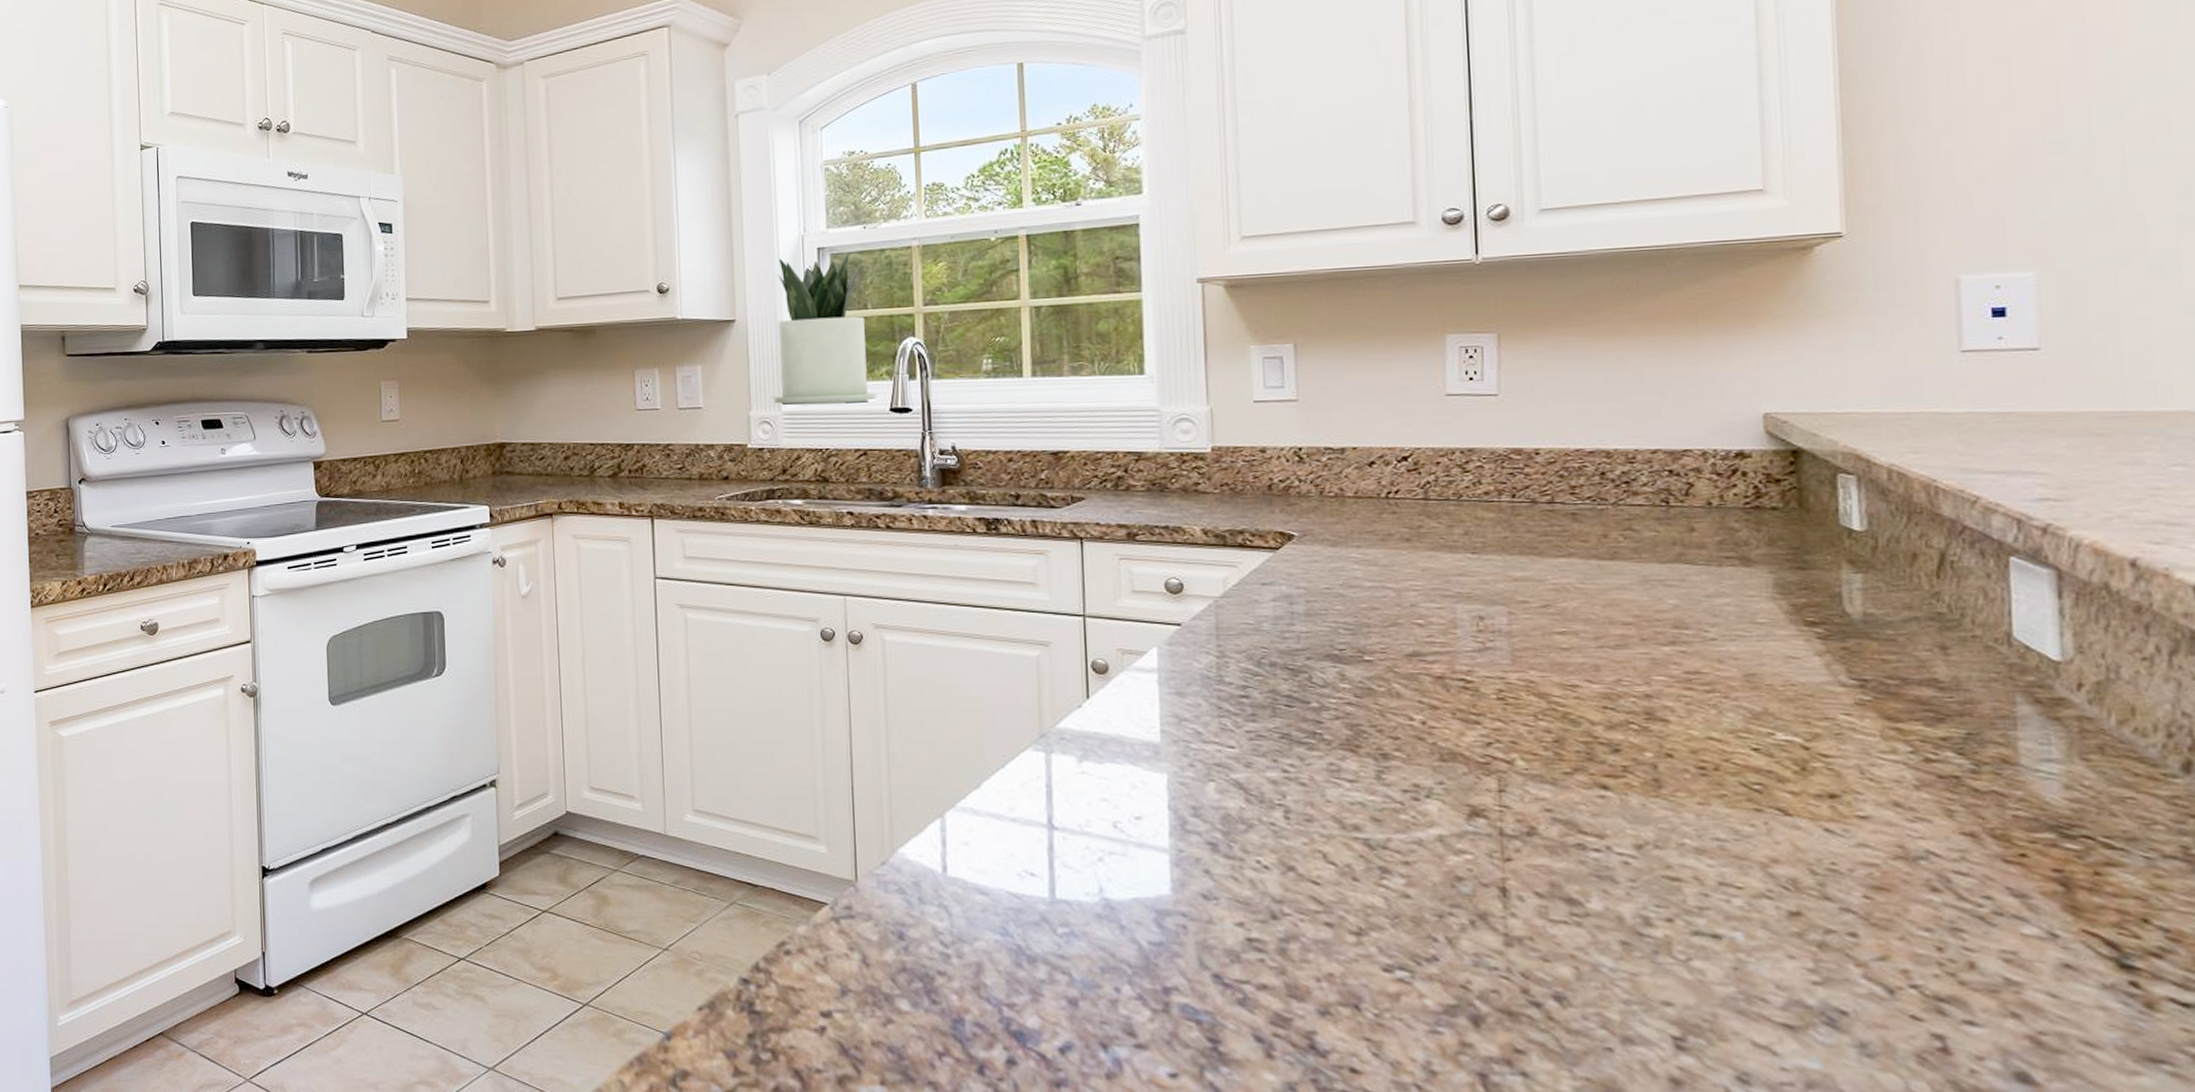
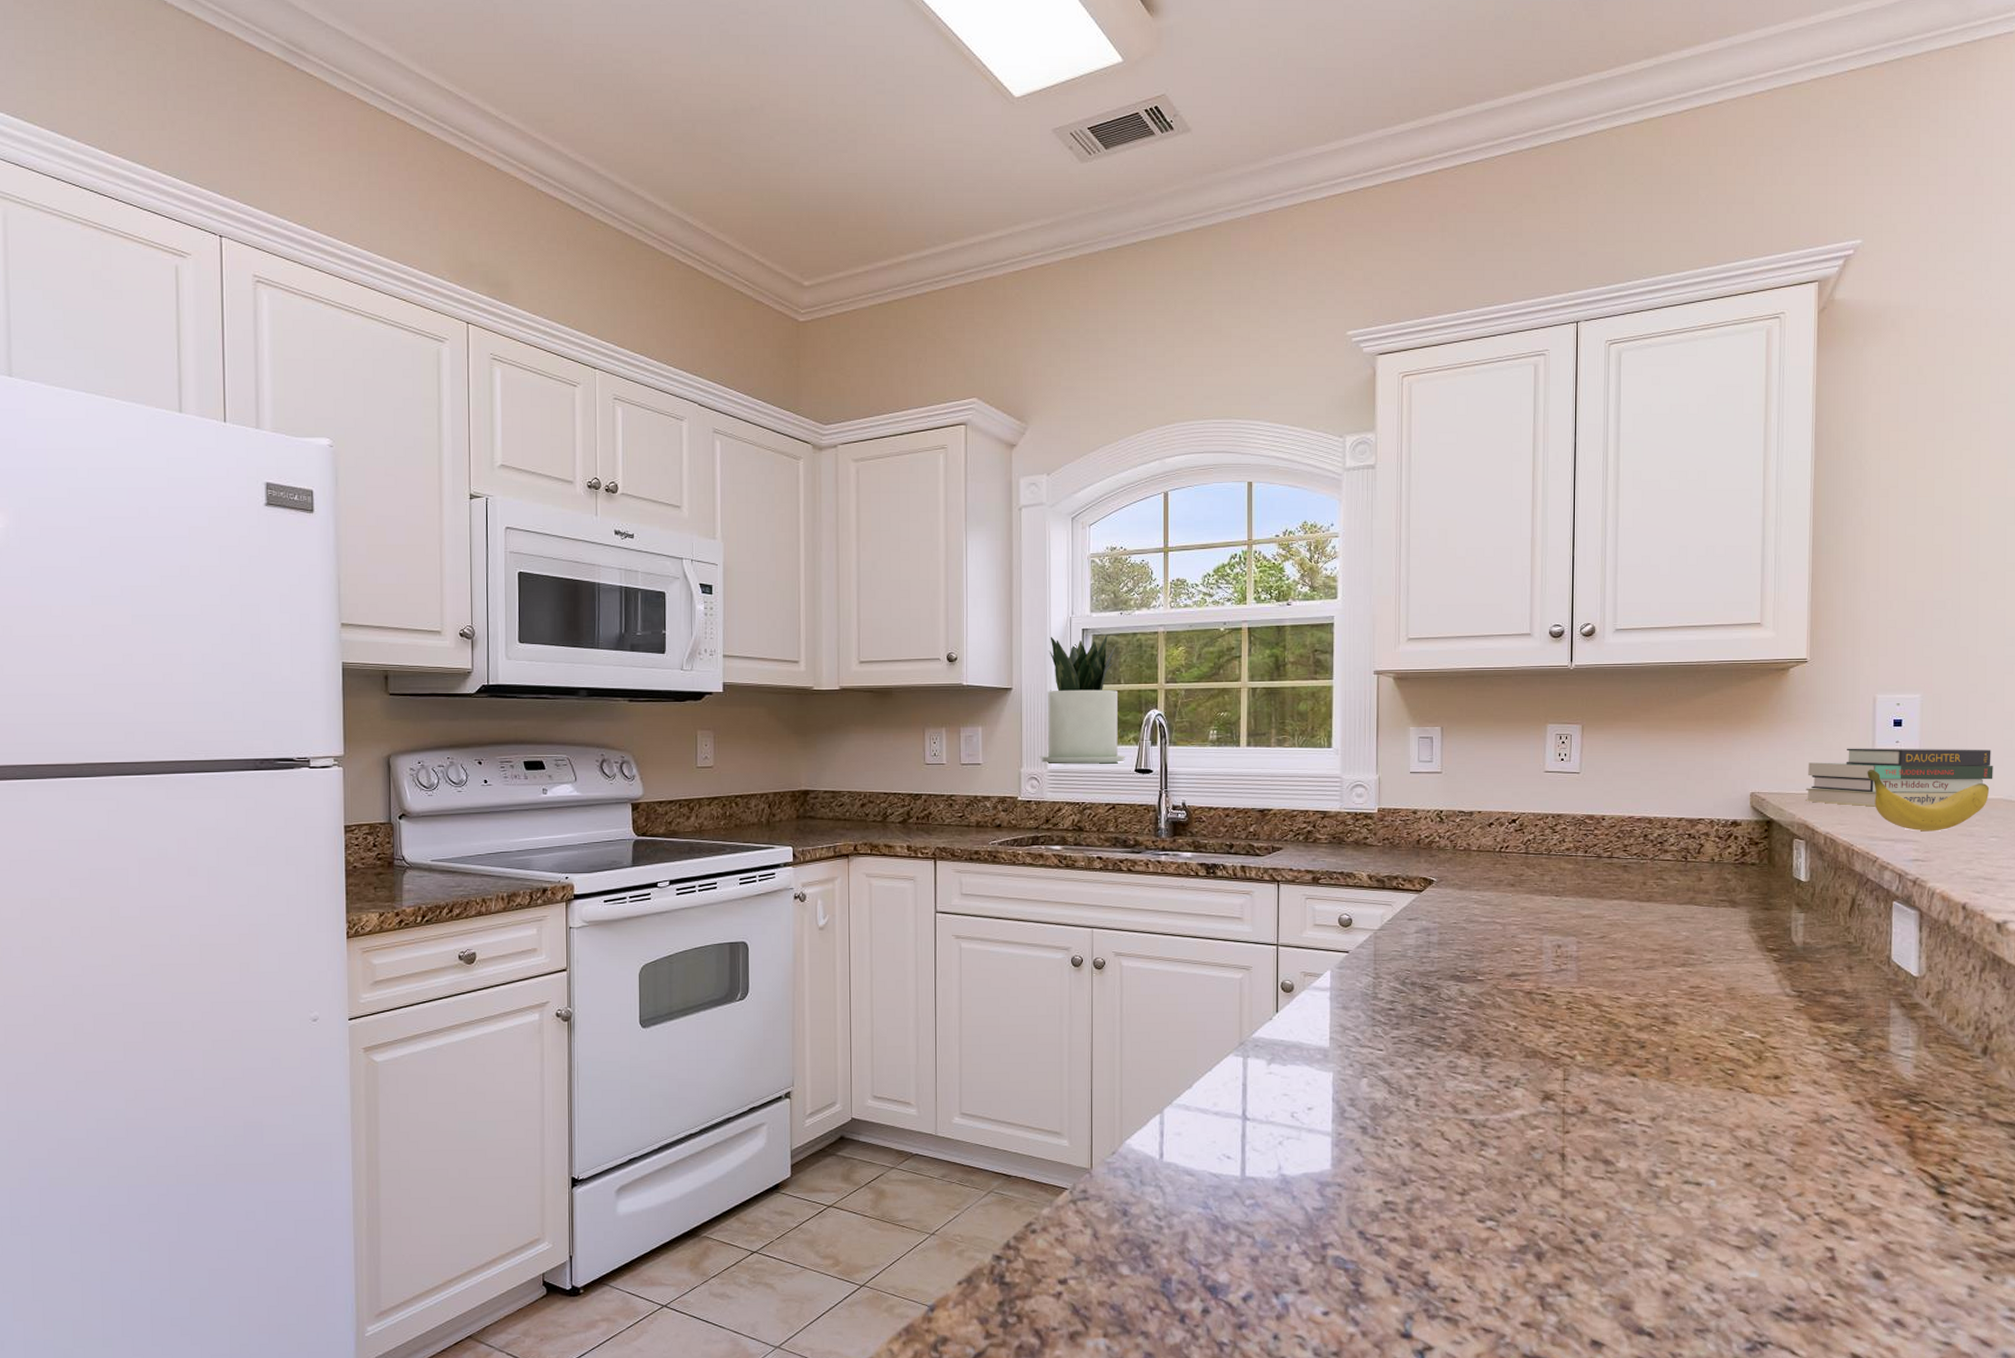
books: none [1852,343,2170,428] -> present [1805,748,1993,807]
banana: none [1952,376,2166,460] -> present [1867,769,1990,832]

